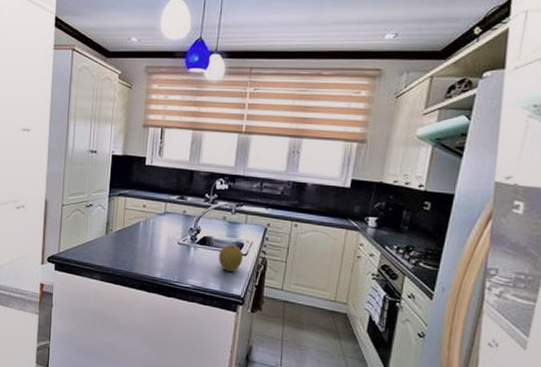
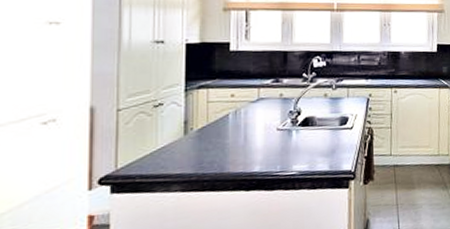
fruit: present [219,244,243,272] -> none [324,120,349,149]

